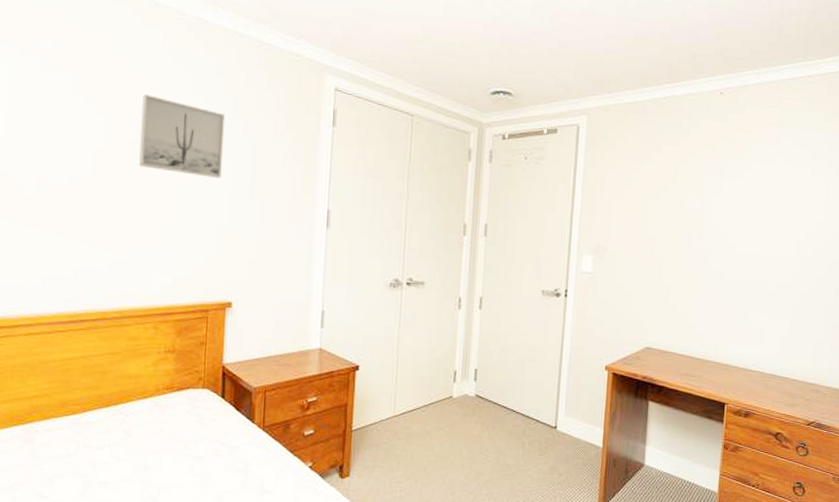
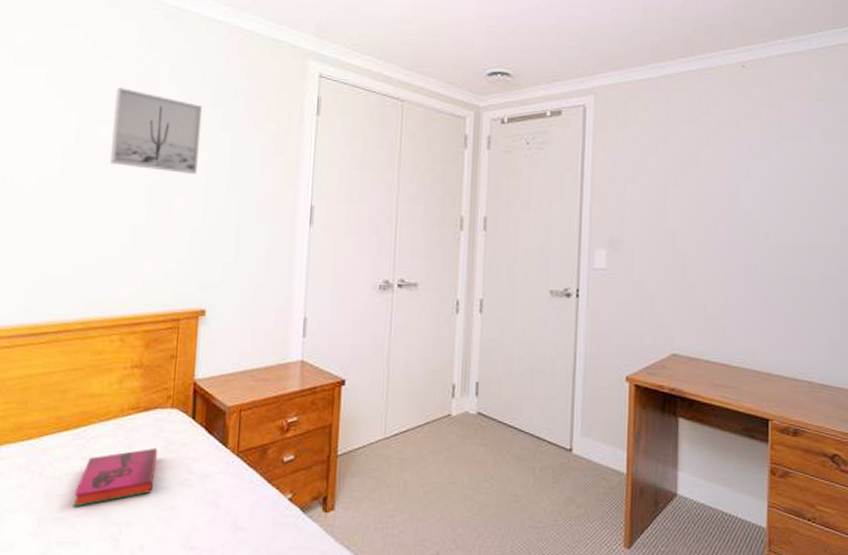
hardback book: none [115,422,192,473] -> present [73,447,158,507]

